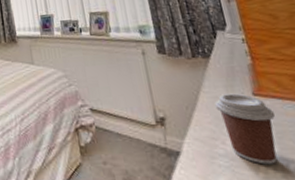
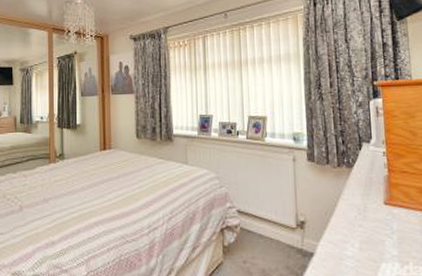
coffee cup: present [214,93,278,165] -> none [350,202,400,266]

